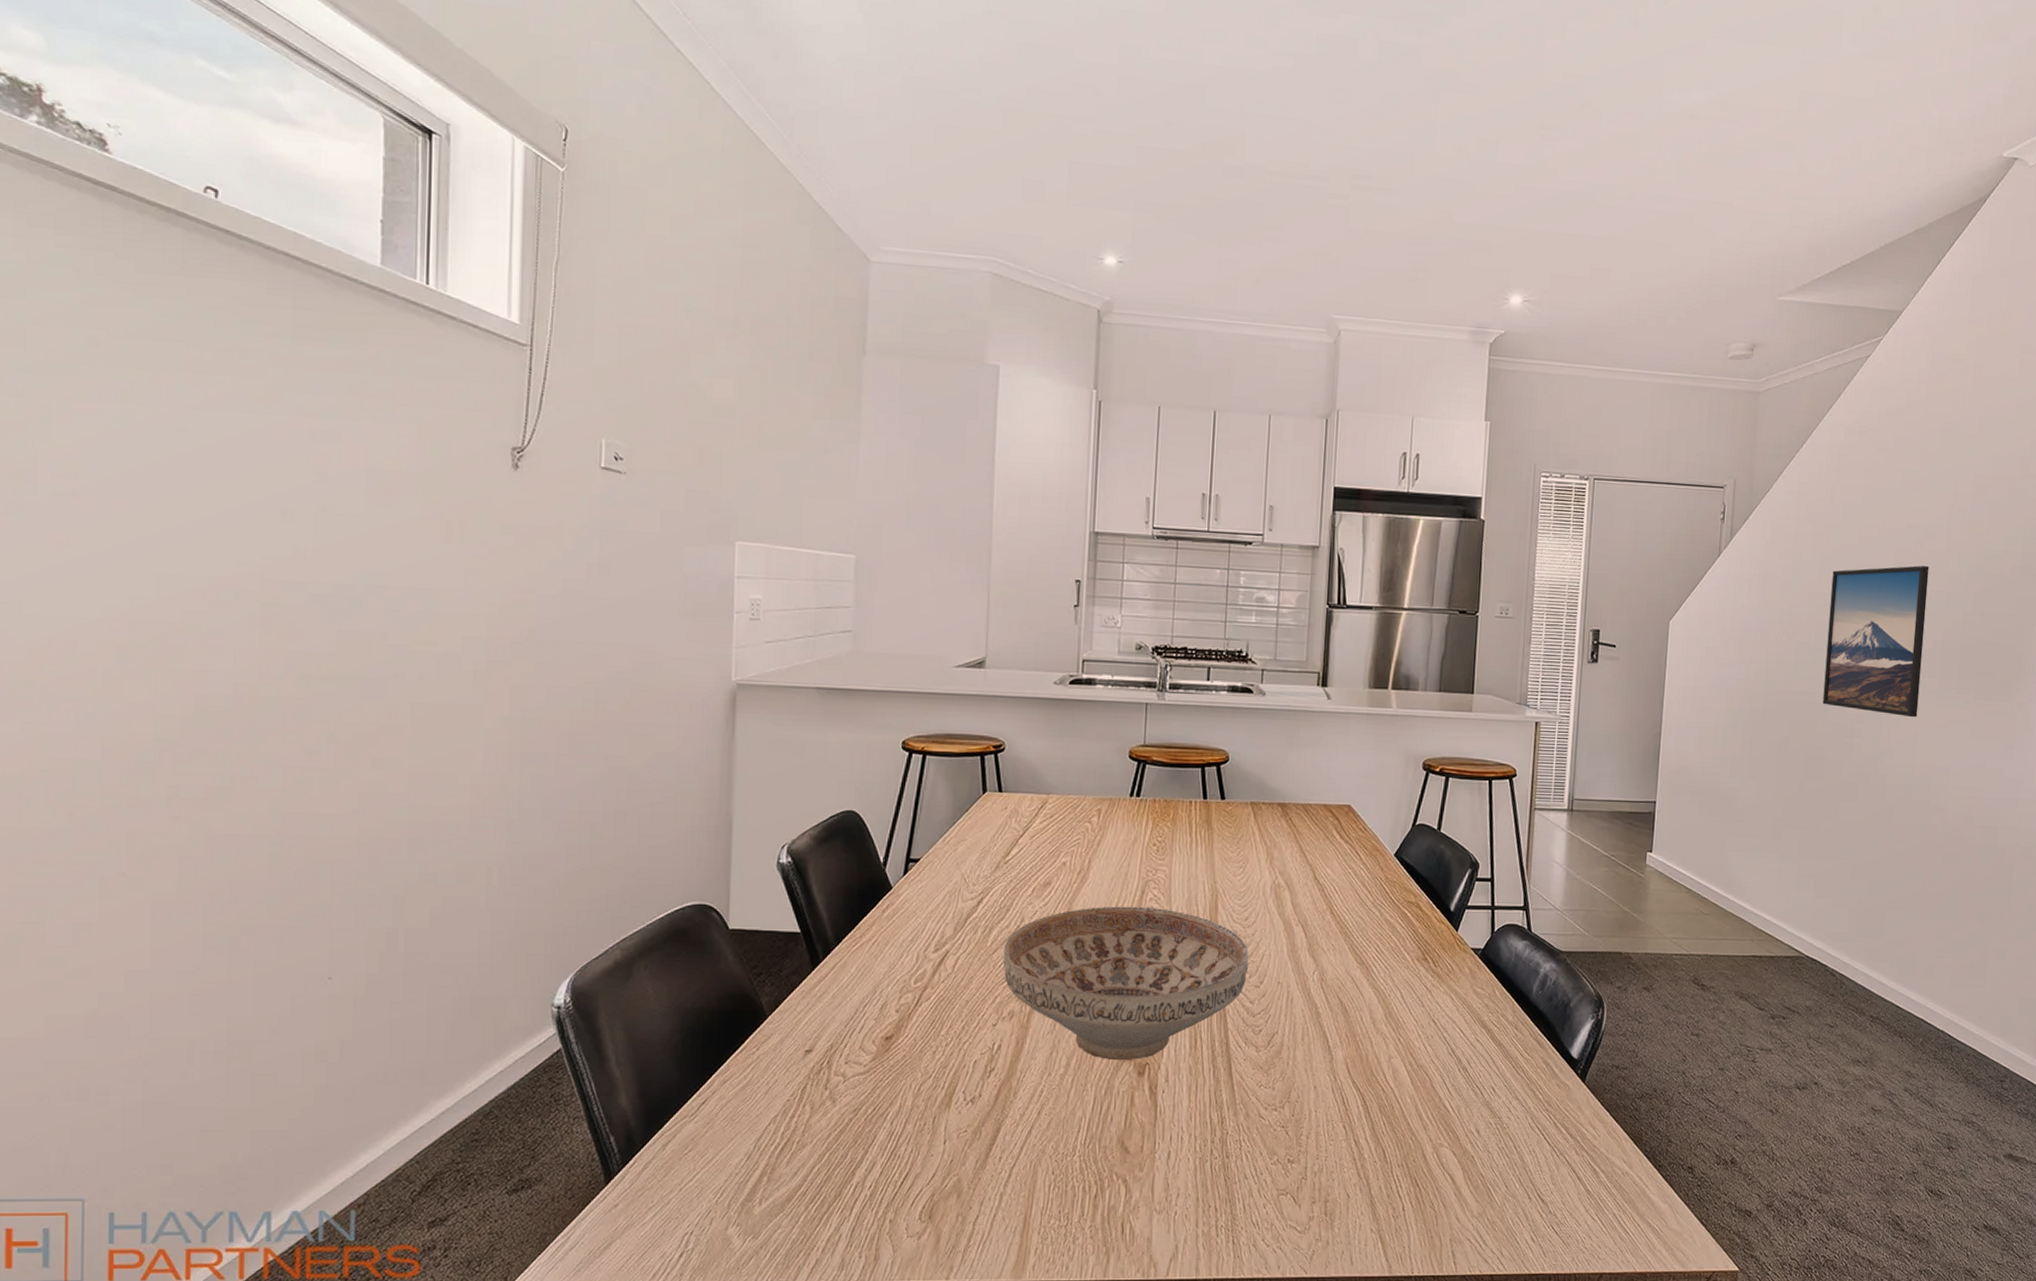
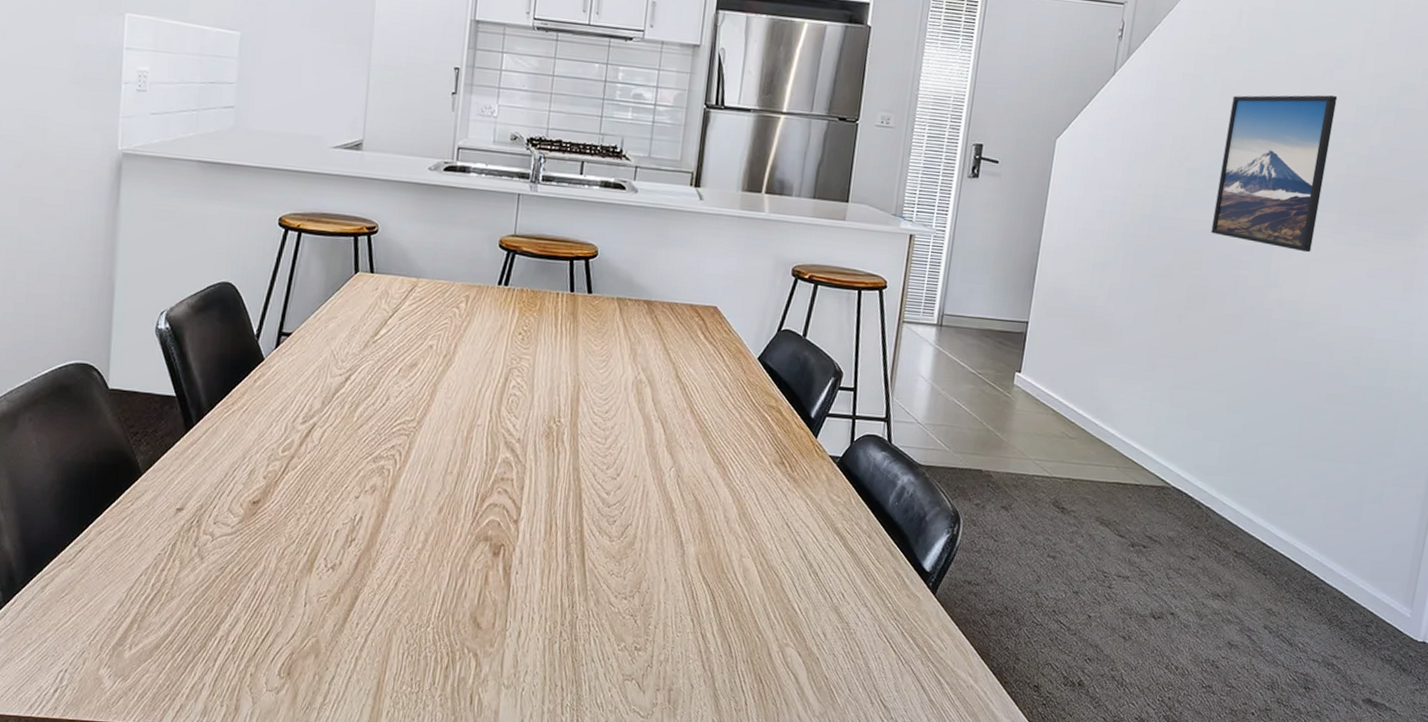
decorative bowl: present [1003,906,1250,1061] -> none [367,390,608,541]

